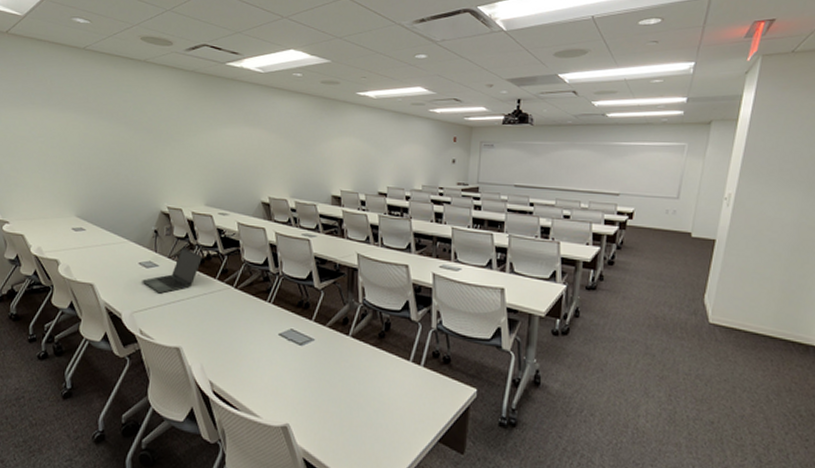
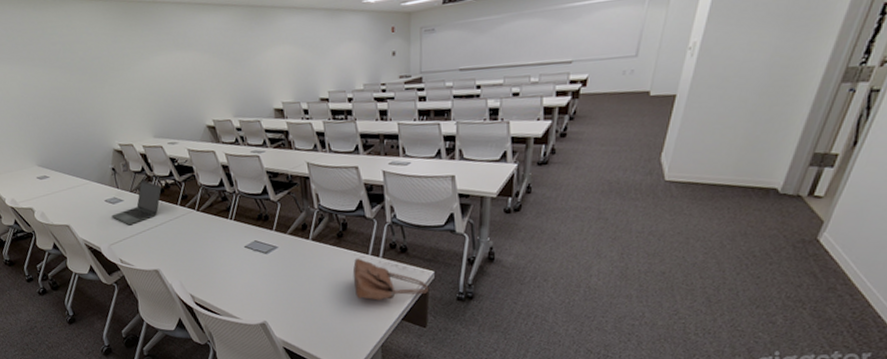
handbag: none [390,363,470,416] -> present [352,258,429,300]

